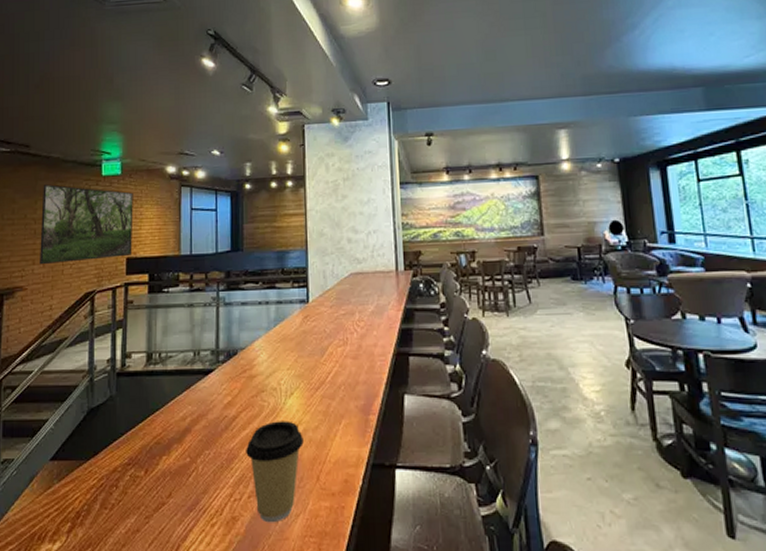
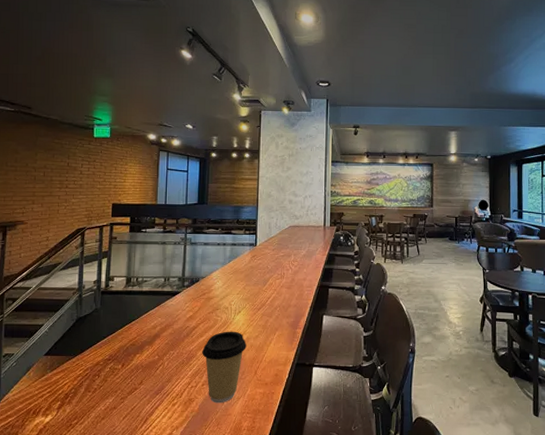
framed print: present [40,184,133,265] -> none [39,141,120,205]

